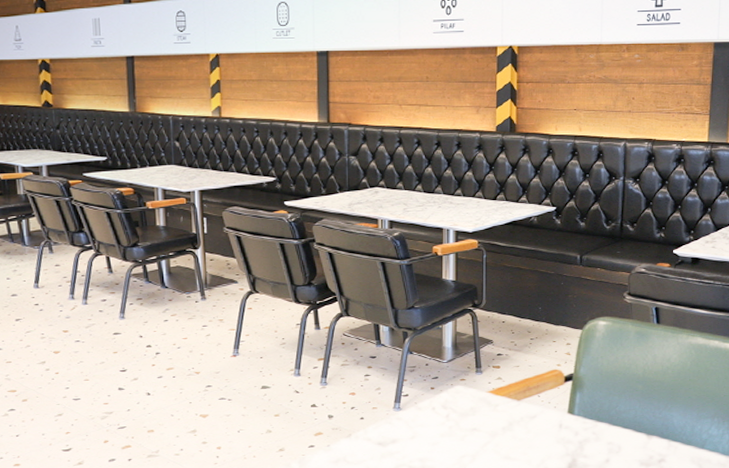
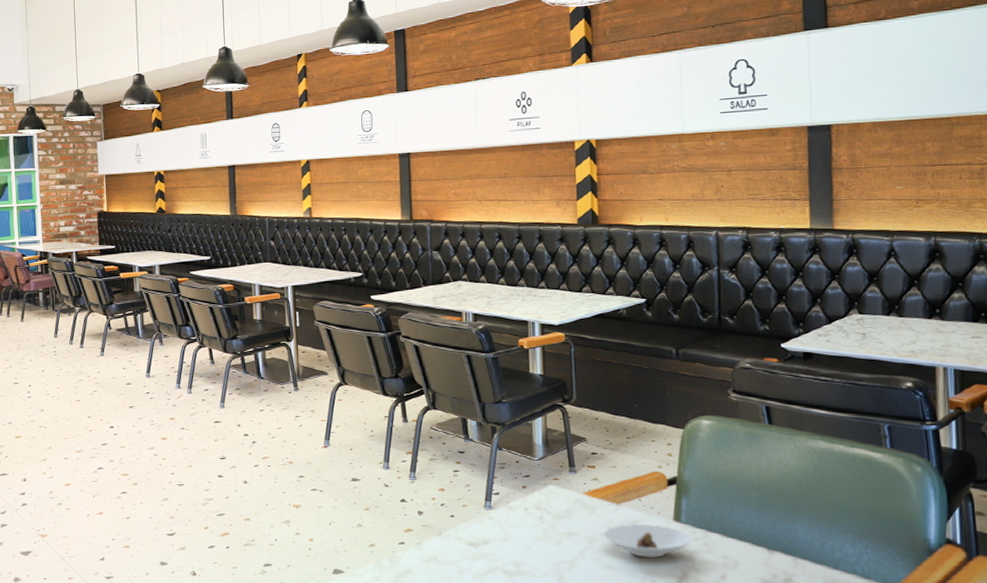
saucer: none [504,417,583,448] -> present [603,523,692,558]

